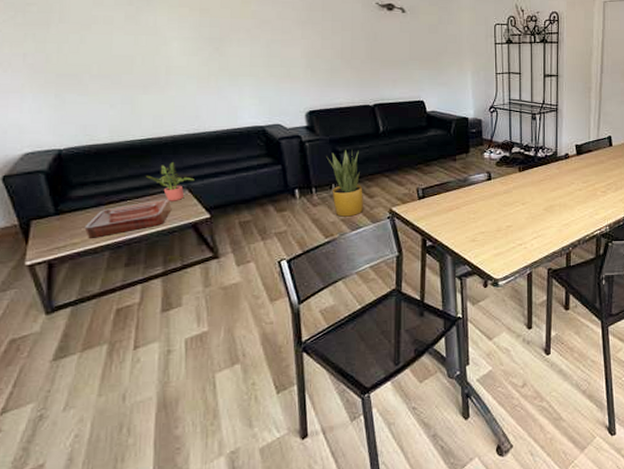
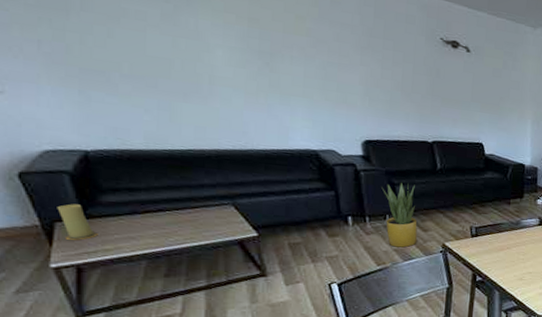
candle: none [33,201,67,236] -> present [57,204,98,240]
decorative tray: present [84,199,172,238] -> none [118,213,216,247]
potted plant: present [146,162,195,201] -> none [187,177,241,217]

